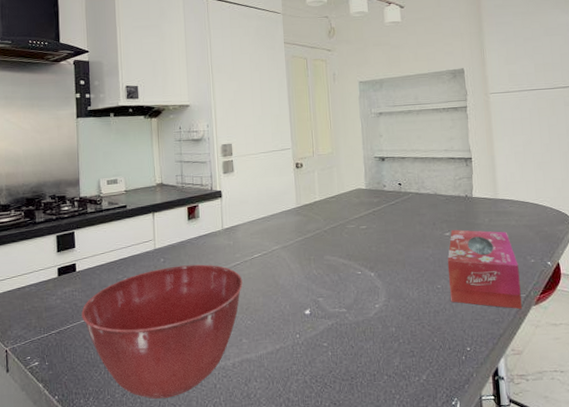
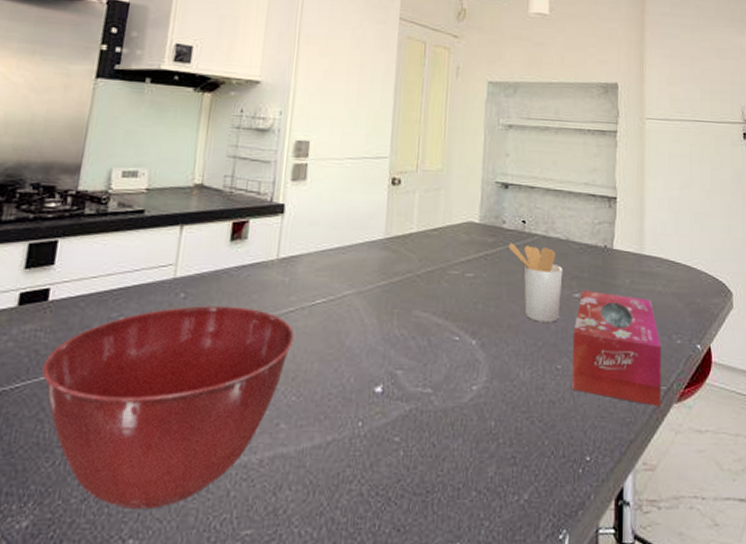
utensil holder: none [390,201,436,256] -> present [508,243,563,322]

